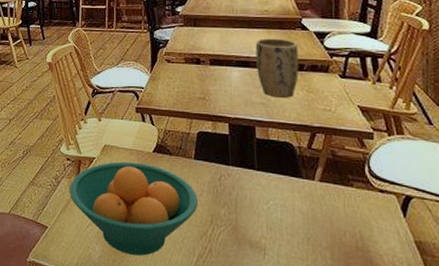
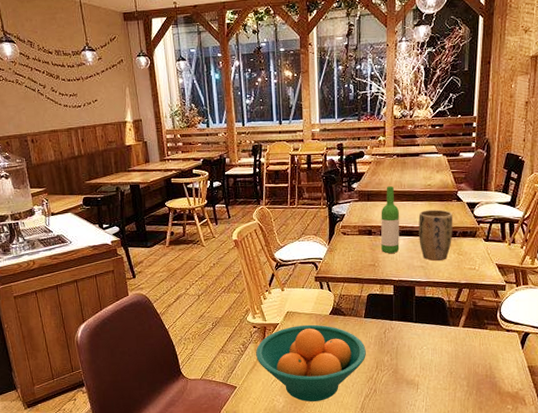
wine bottle: none [210,11,234,86] -> present [381,186,400,253]

